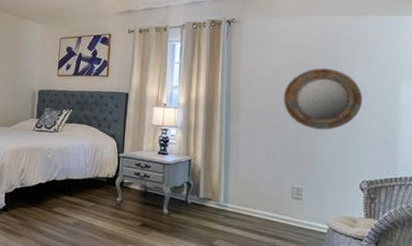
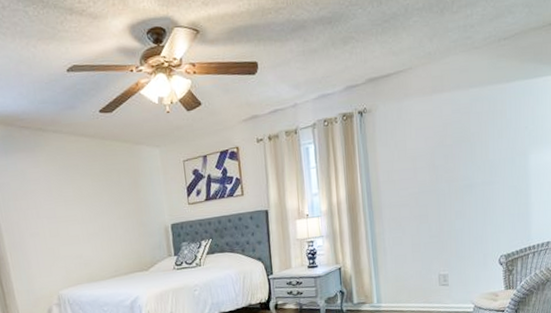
home mirror: present [283,68,362,130] -> none [422,147,496,214]

